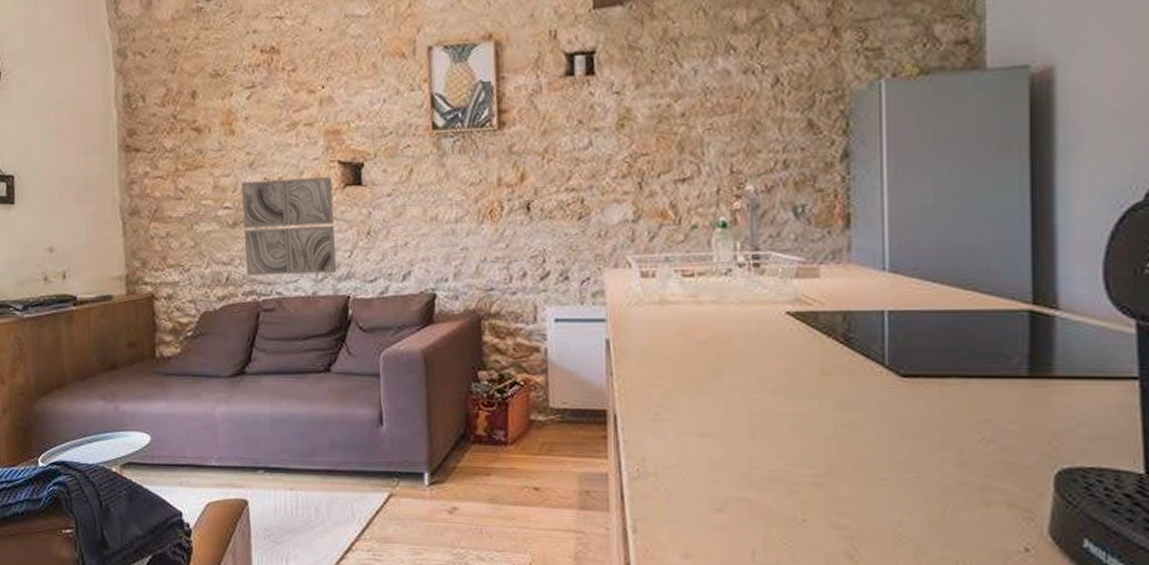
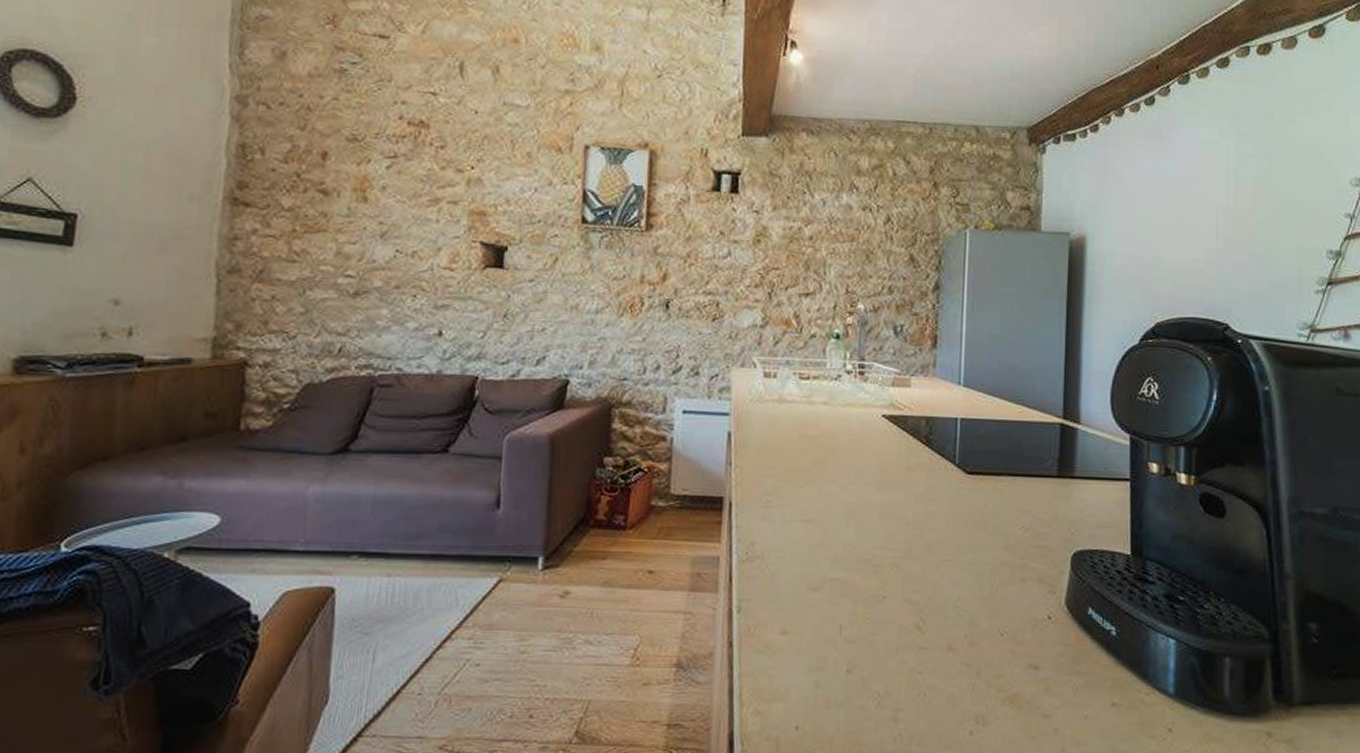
wall art: present [242,177,337,276] -> none [364,251,472,353]

